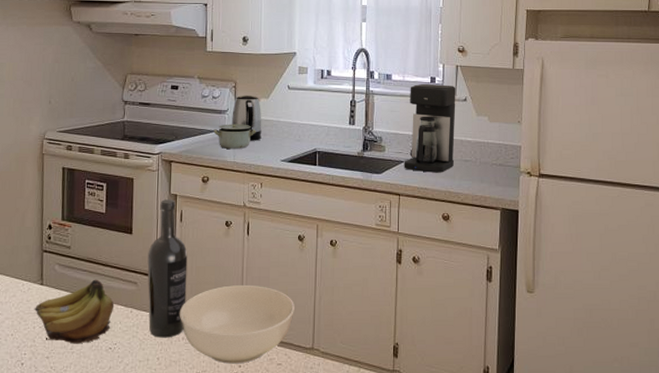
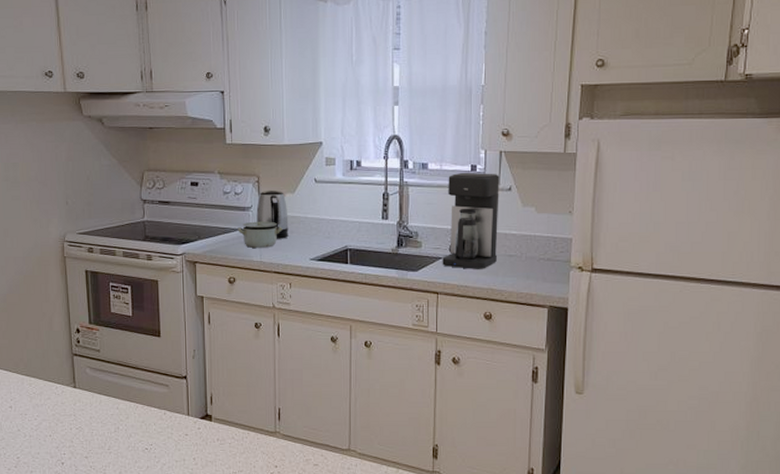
fruit: present [34,279,115,344] -> none [69,382,148,445]
wine bottle: present [147,199,188,338] -> none [177,301,219,439]
bowl: present [179,284,296,364] -> none [212,386,331,464]

